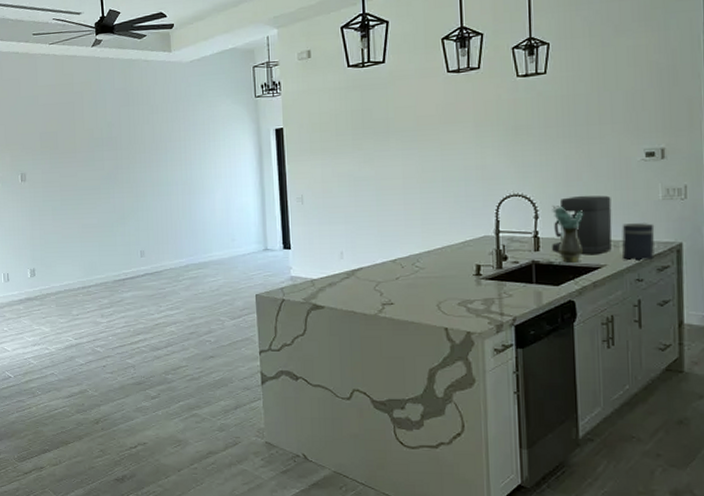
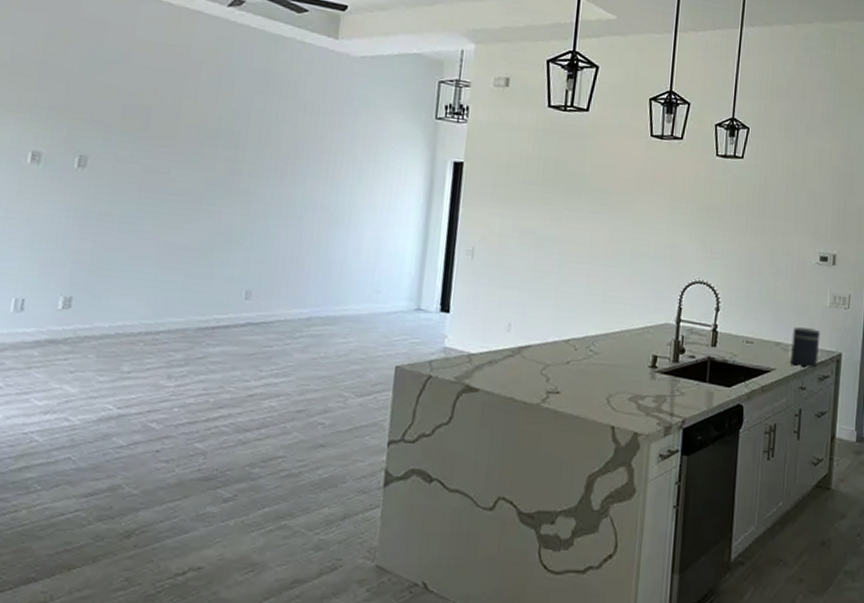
coffee maker: present [552,195,612,255] -> none [728,291,787,357]
vase: present [552,206,584,263] -> none [733,299,761,363]

